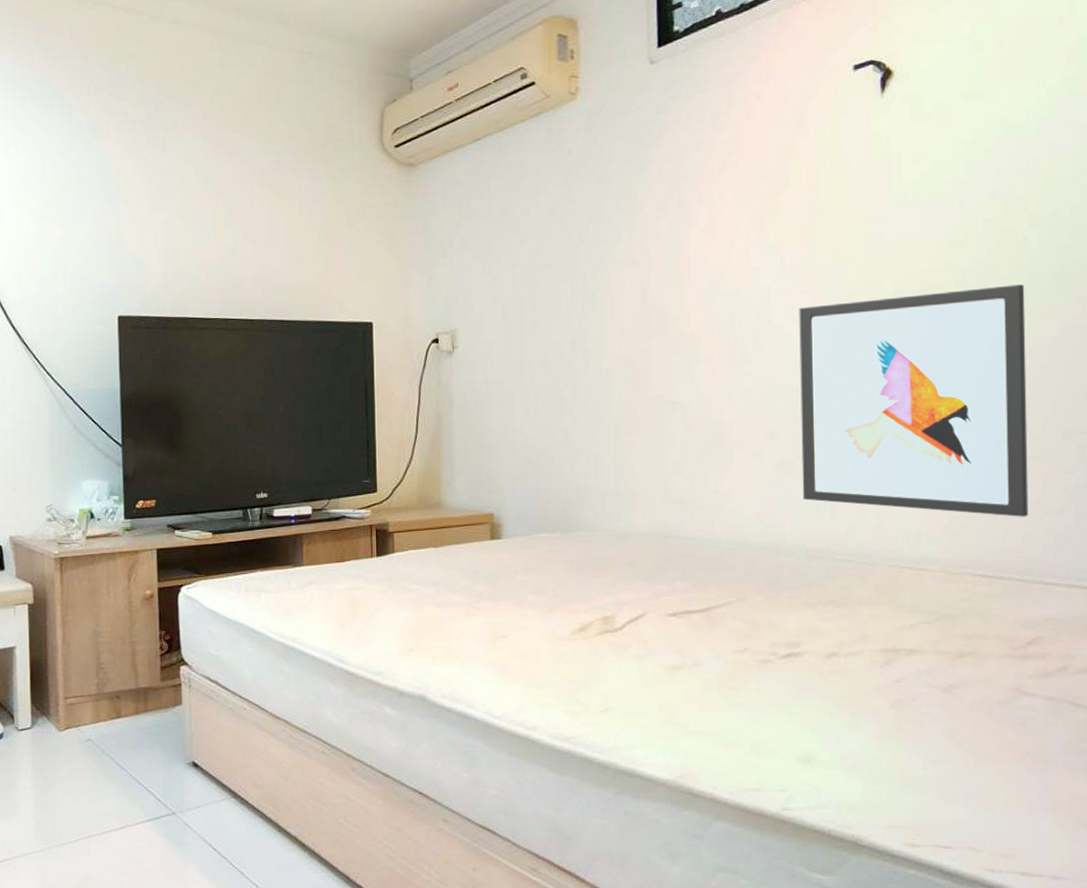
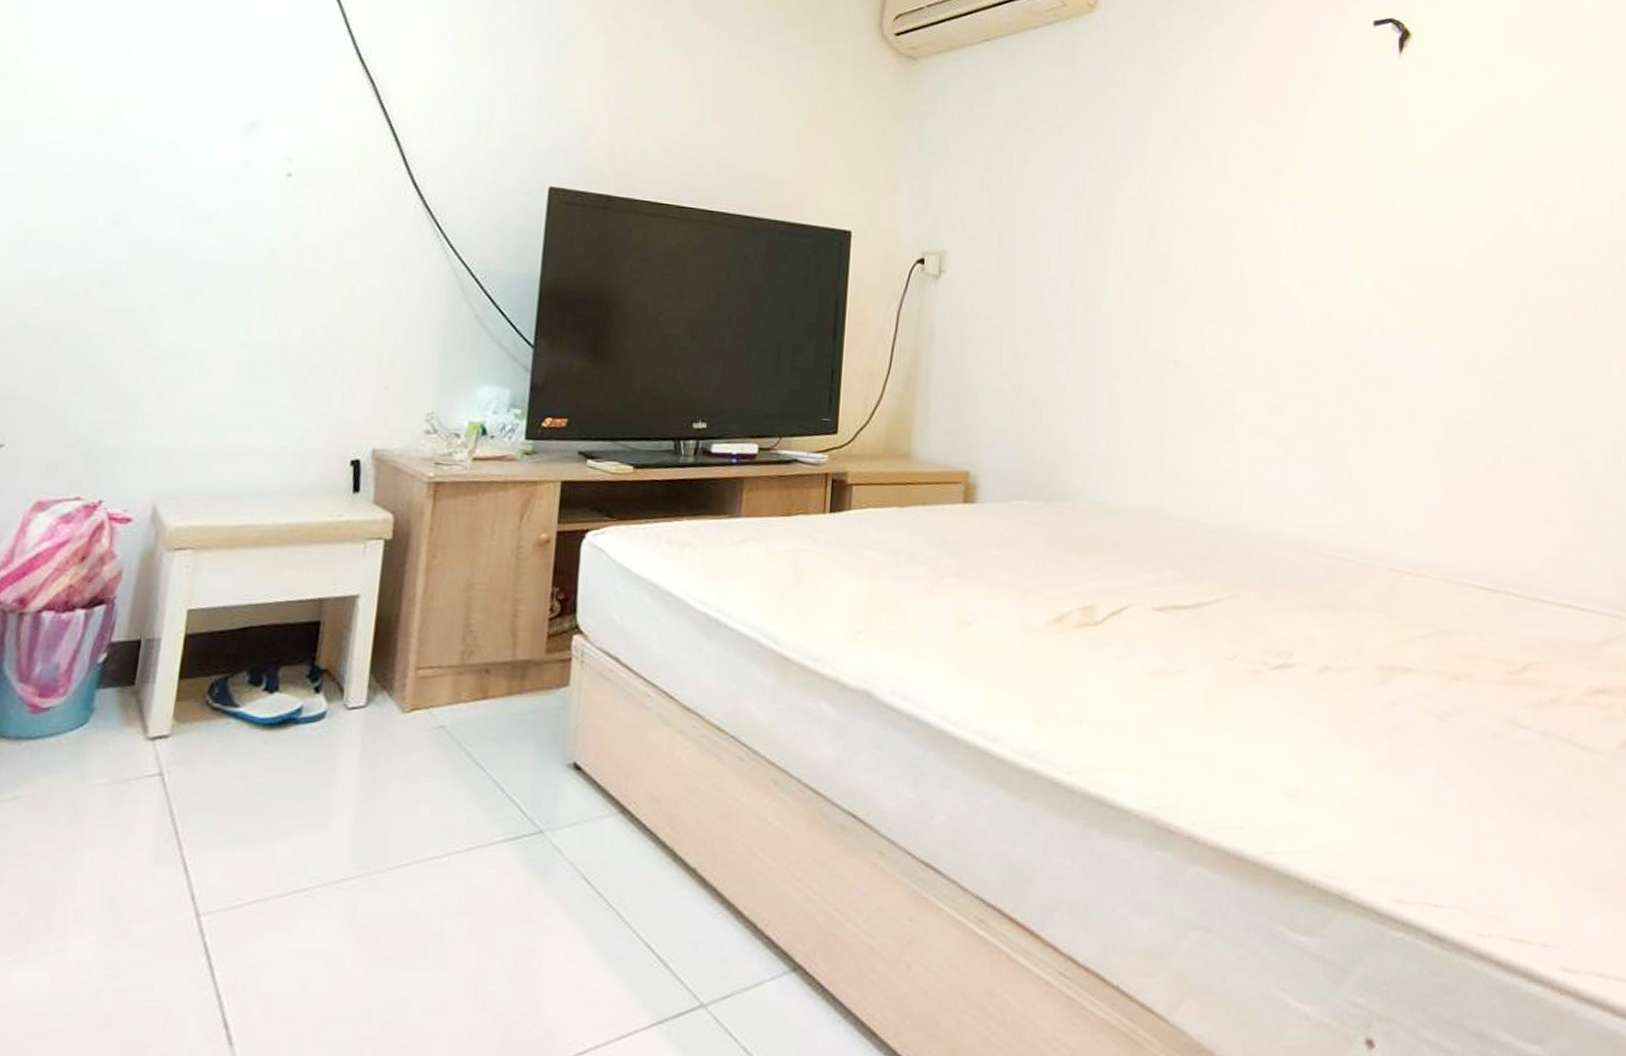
wall art: present [799,284,1029,517] -> none [1303,270,1529,525]

